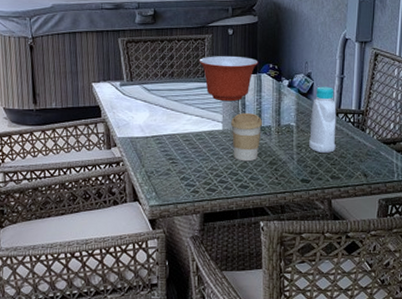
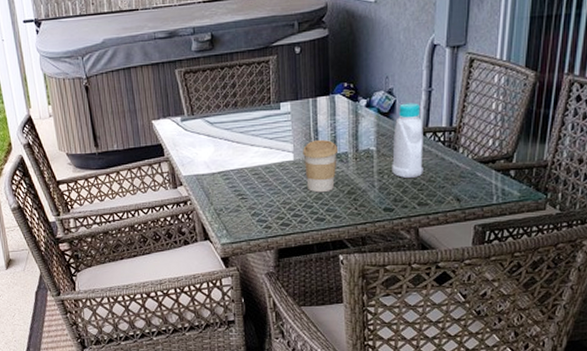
mixing bowl: present [199,55,259,102] -> none [264,77,331,129]

